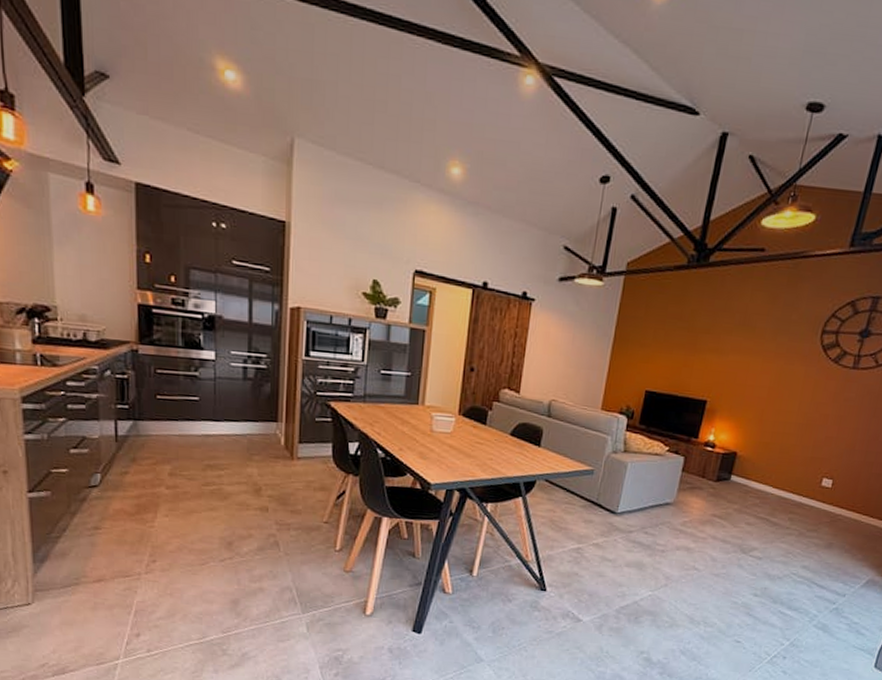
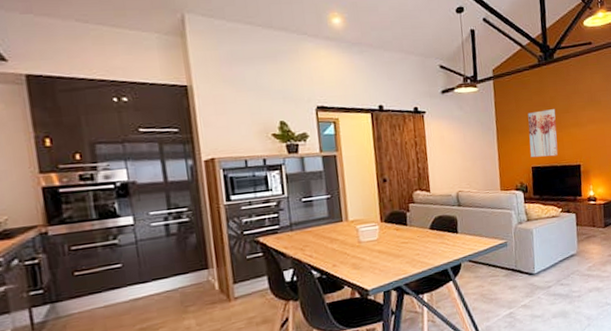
wall art: none [647,324,694,384] -> present [528,109,558,158]

